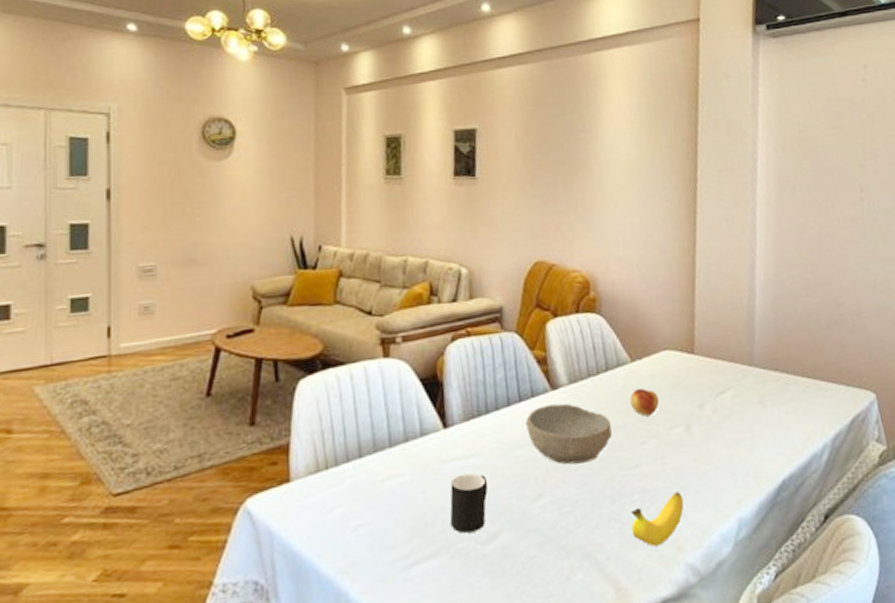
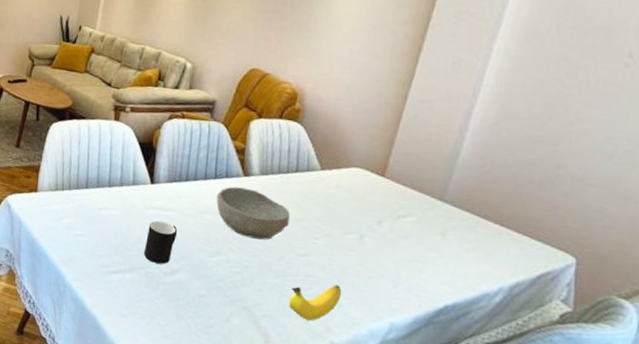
fruit: present [630,388,659,417] -> none [311,193,340,218]

